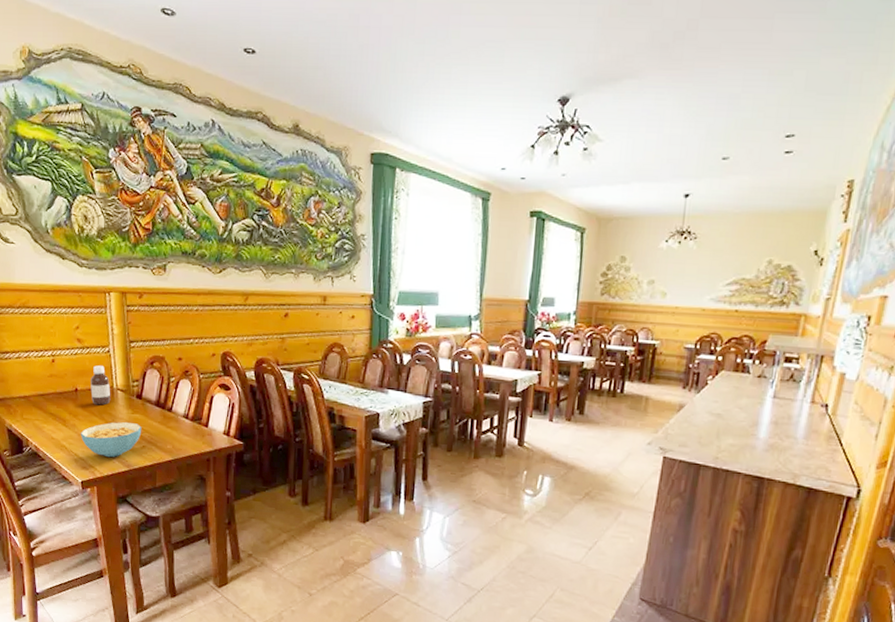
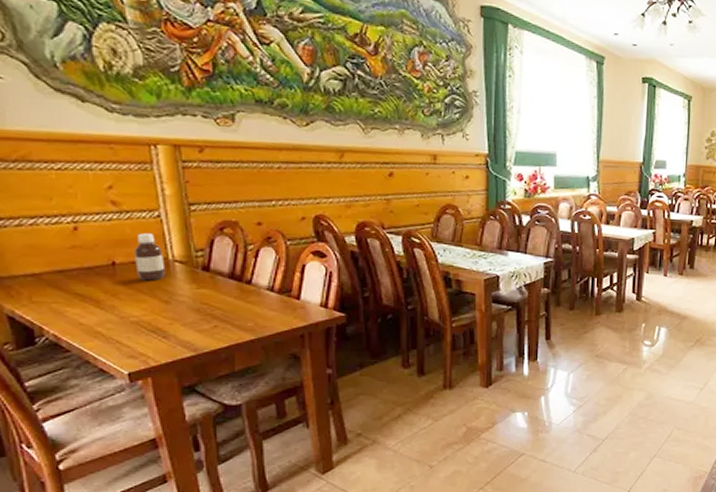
cereal bowl: present [80,422,142,458] -> none [122,300,212,342]

